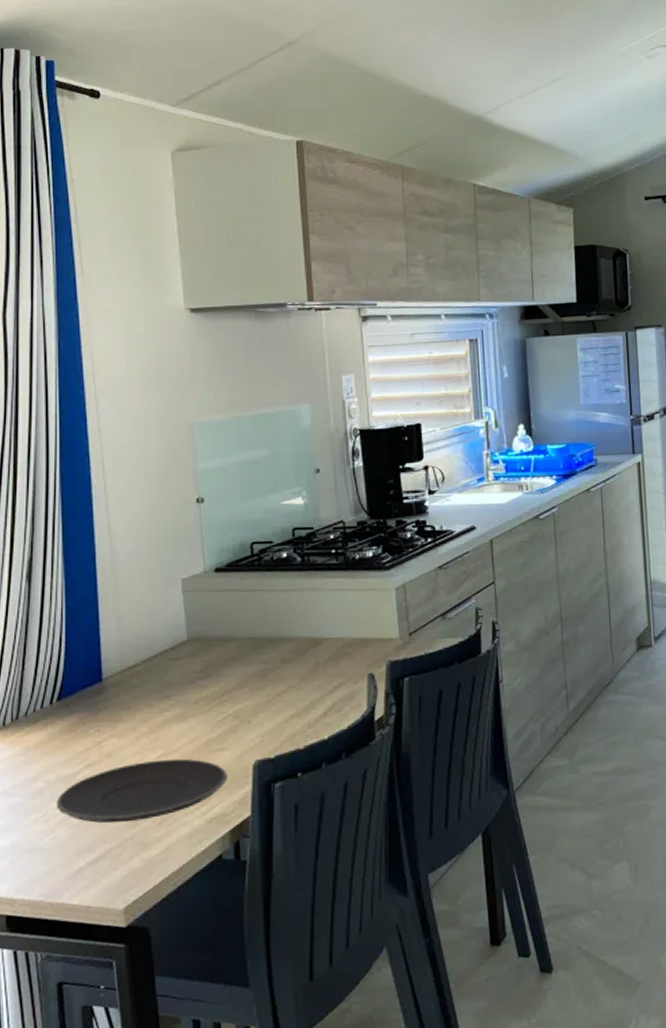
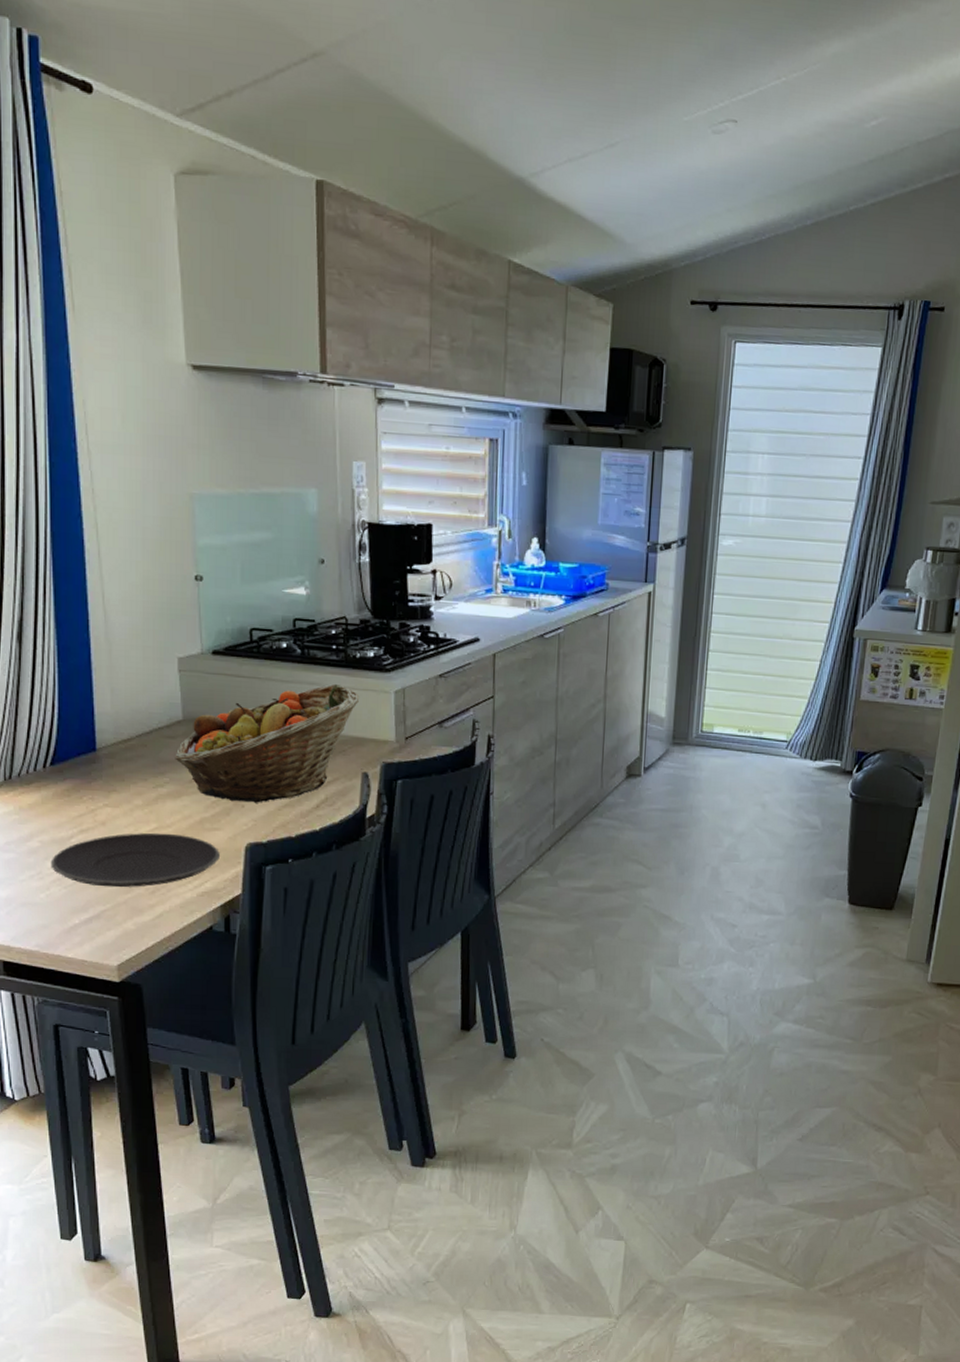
fruit basket: none [180,587,361,718] -> present [175,683,360,803]

